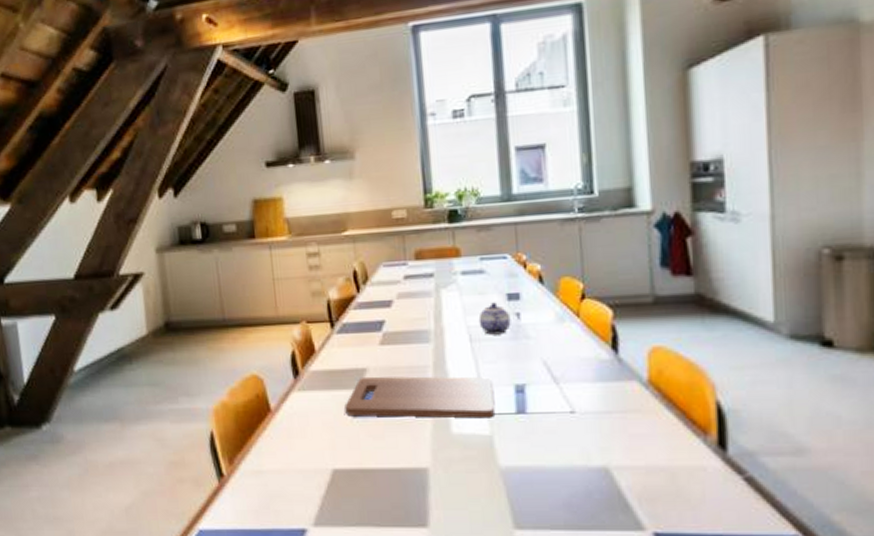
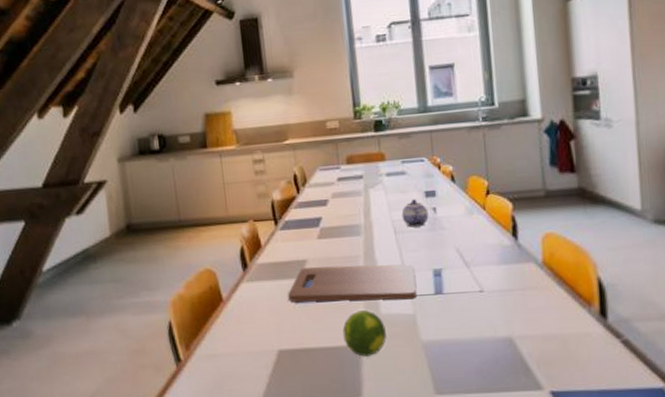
fruit: none [407,429,458,481] -> present [342,310,386,357]

